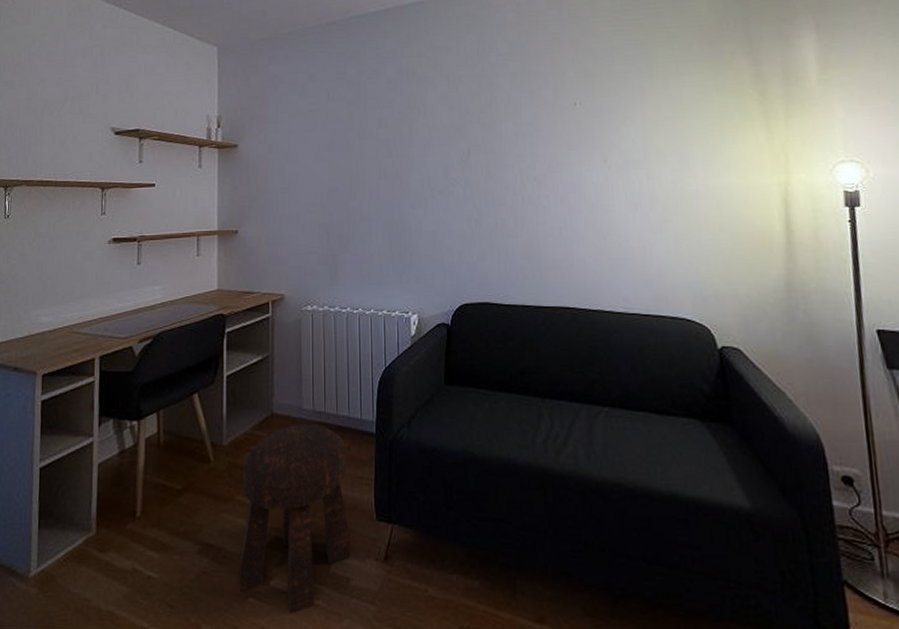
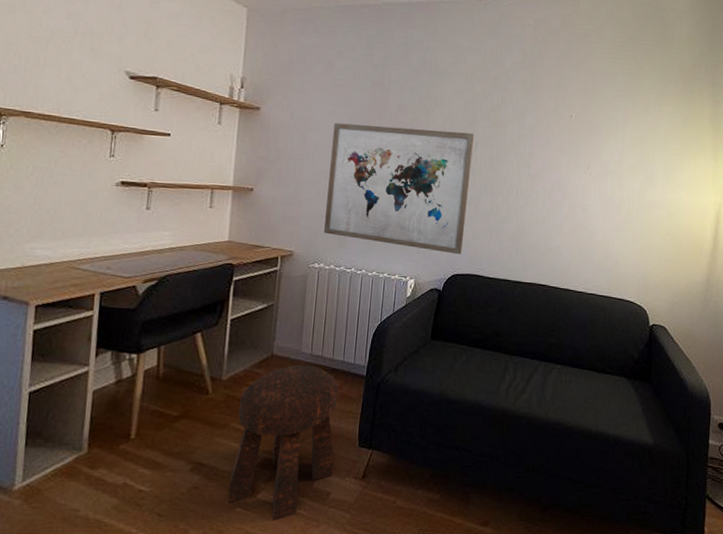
wall art: none [313,140,468,281] -> present [324,122,474,255]

